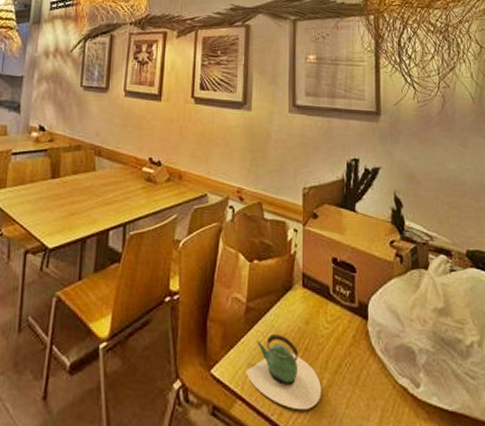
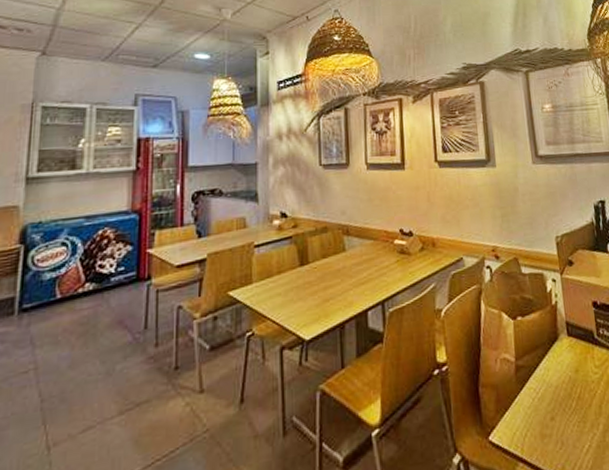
teapot: present [246,334,322,409] -> none [524,387,600,461]

